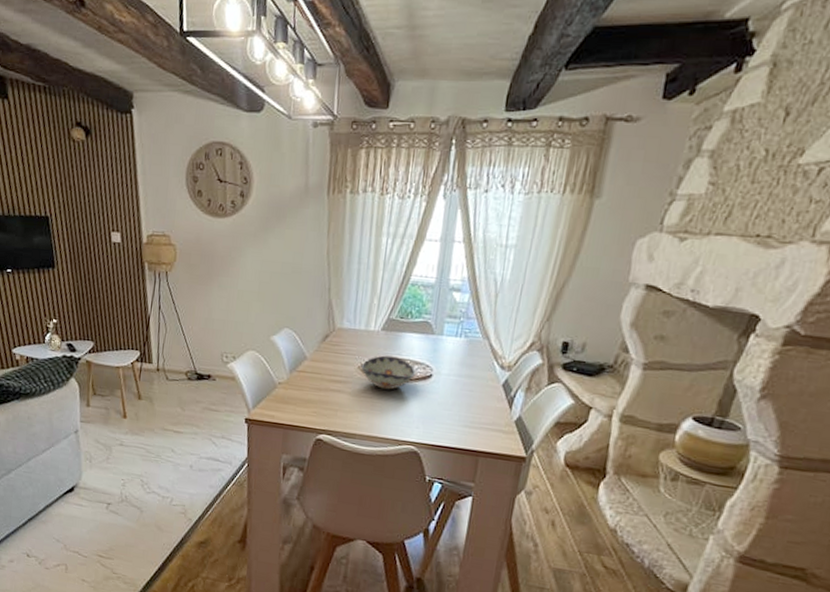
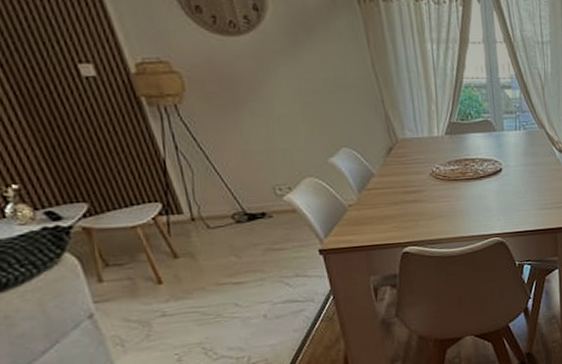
decorative bowl: present [361,355,416,390] -> none [432,158,486,191]

